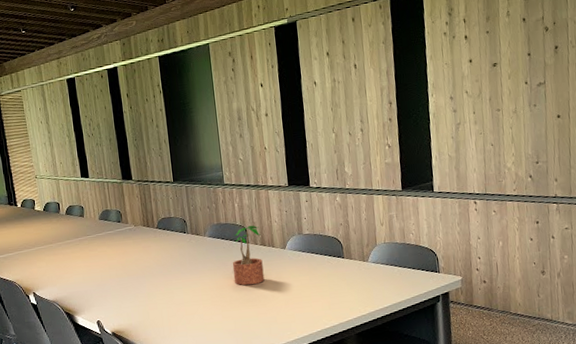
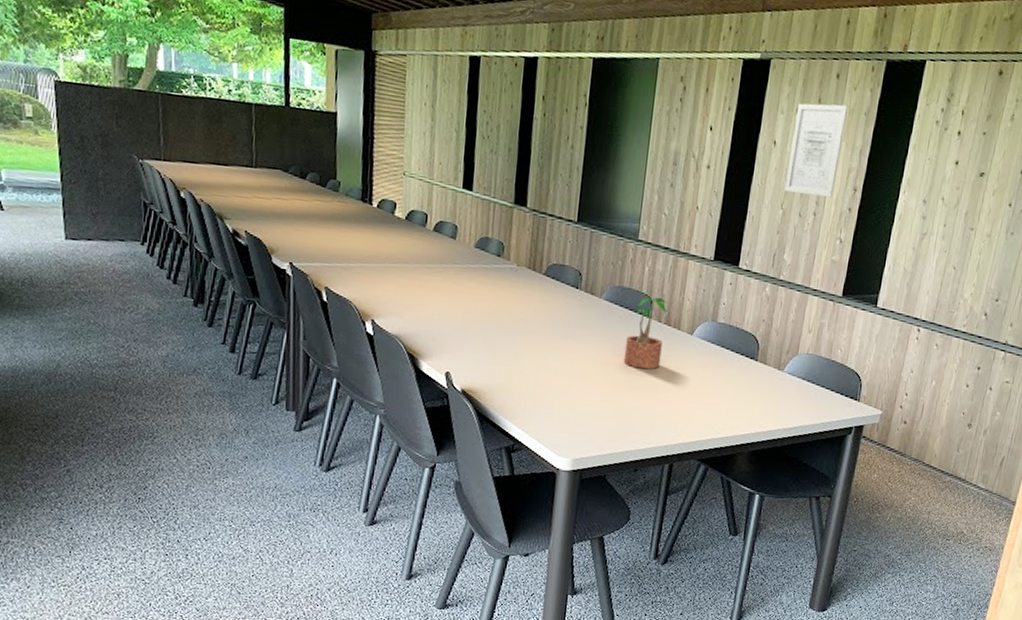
wall art: none [327,40,373,119] -> present [784,103,849,198]

